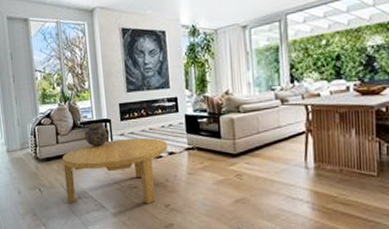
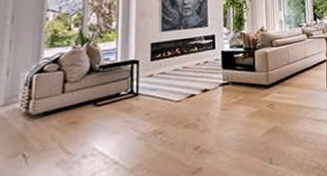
coffee table: present [62,138,168,205] -> none [64,76,202,167]
decorative sphere: present [84,122,110,147] -> none [102,64,136,92]

